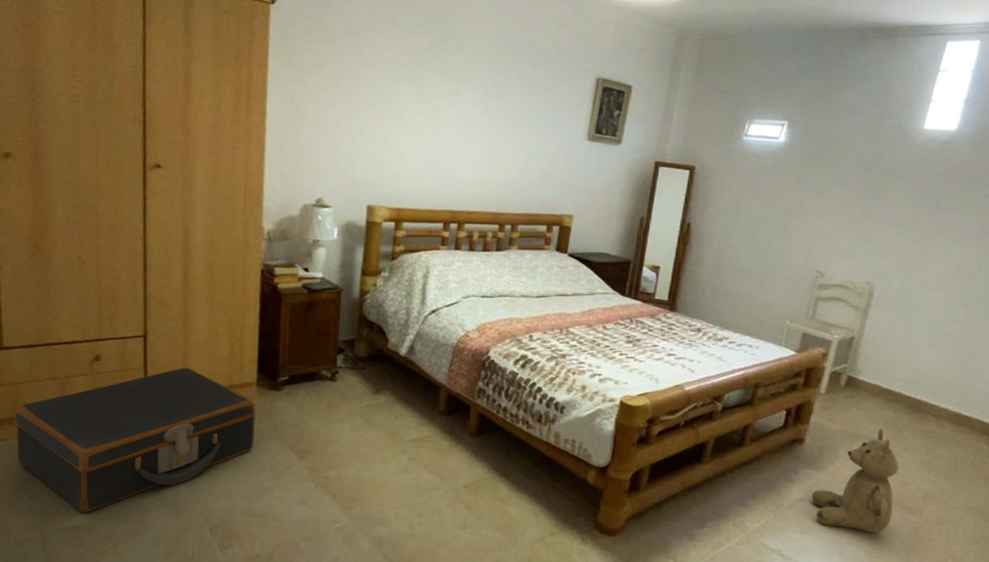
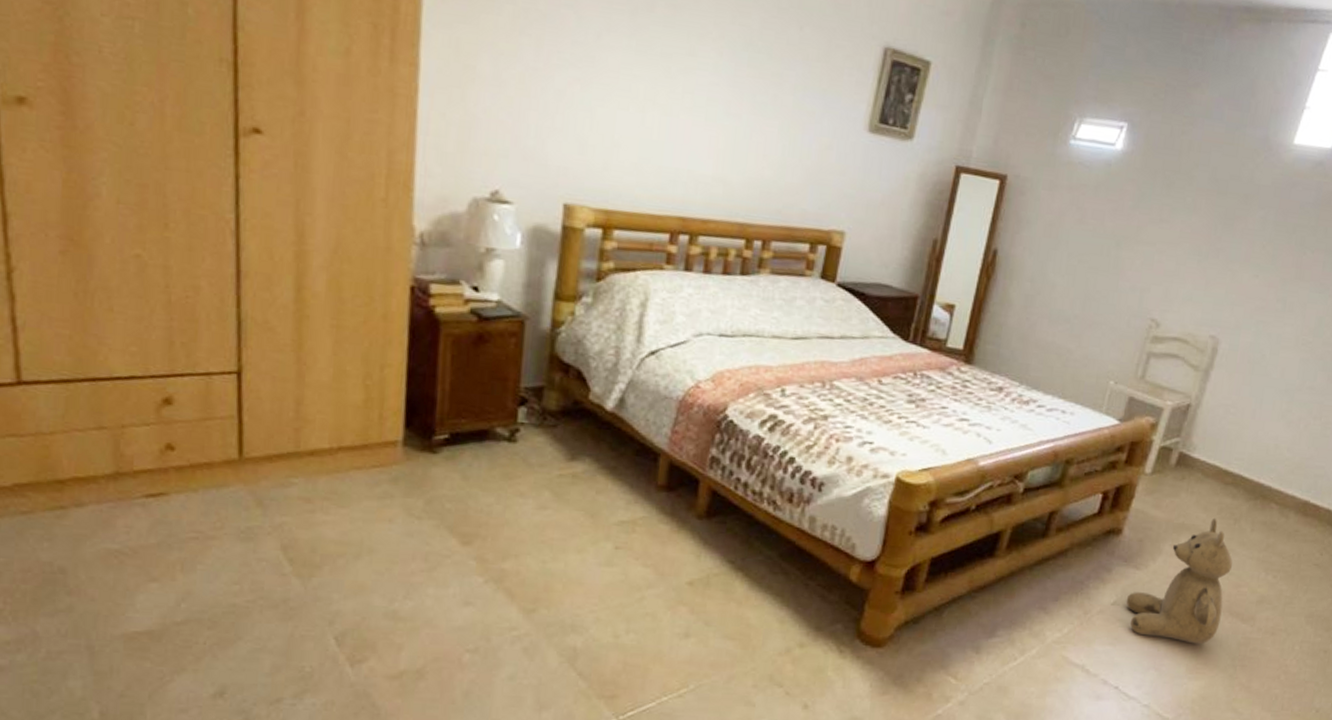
suitcase: present [14,367,256,513] -> none [41,417,402,616]

